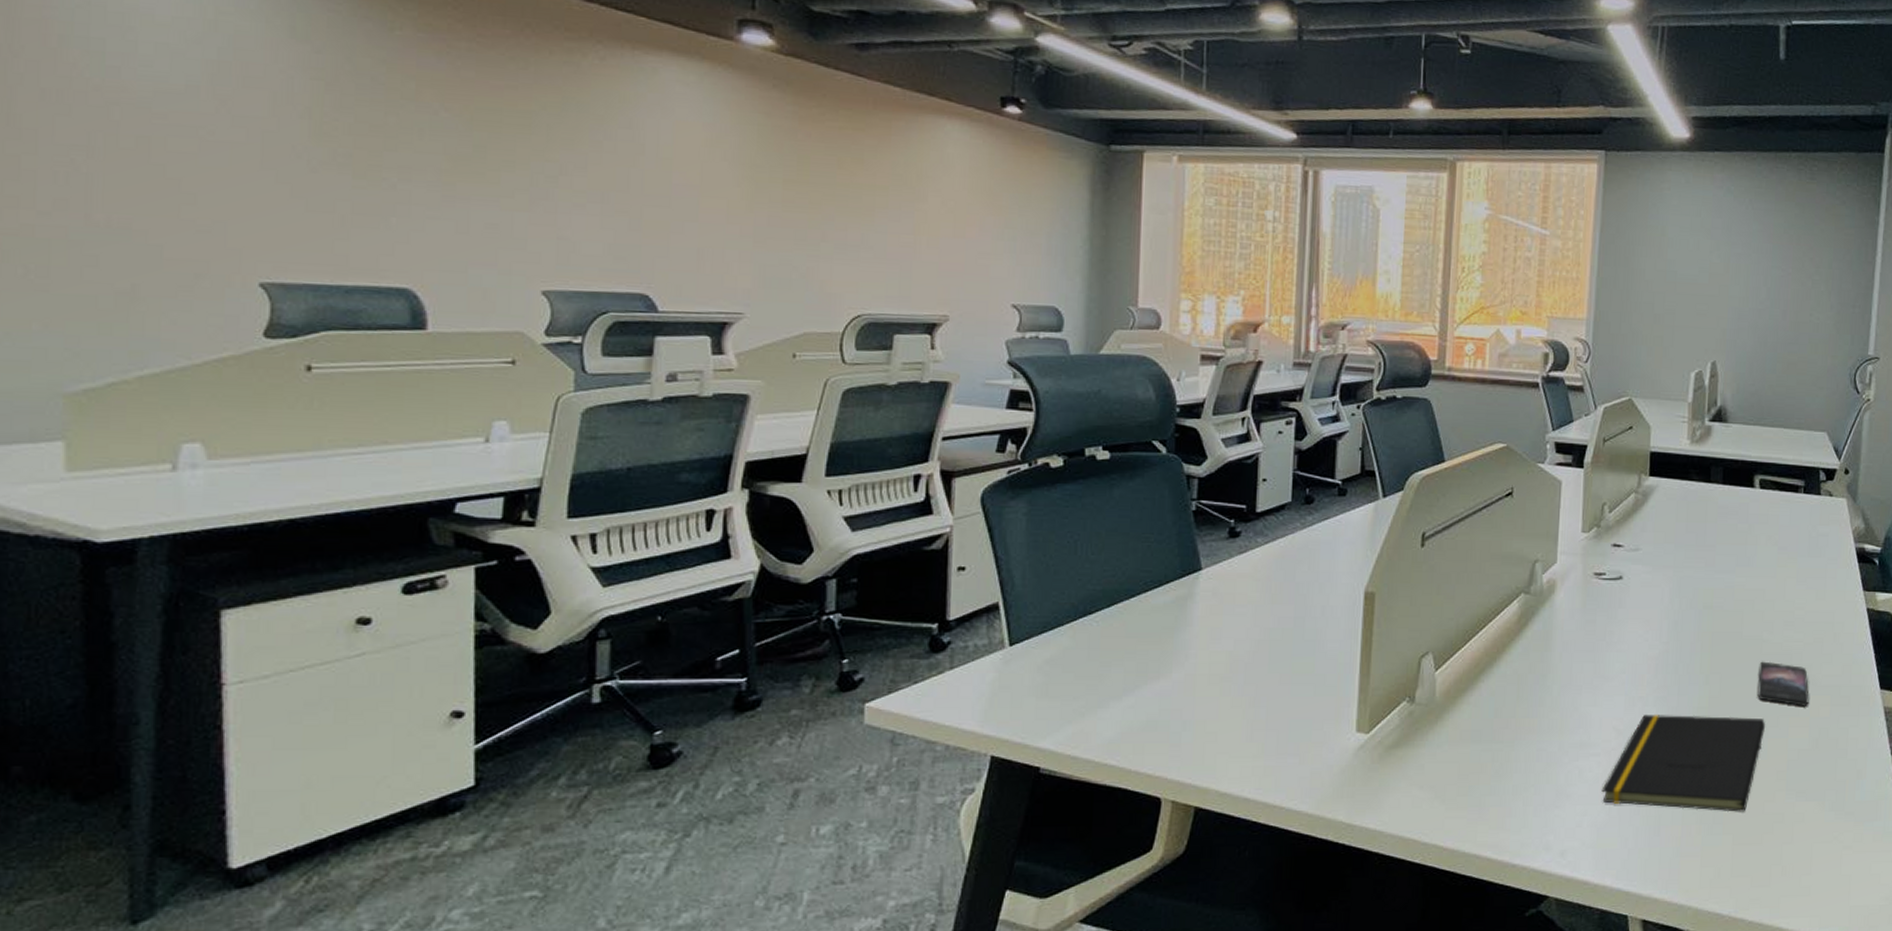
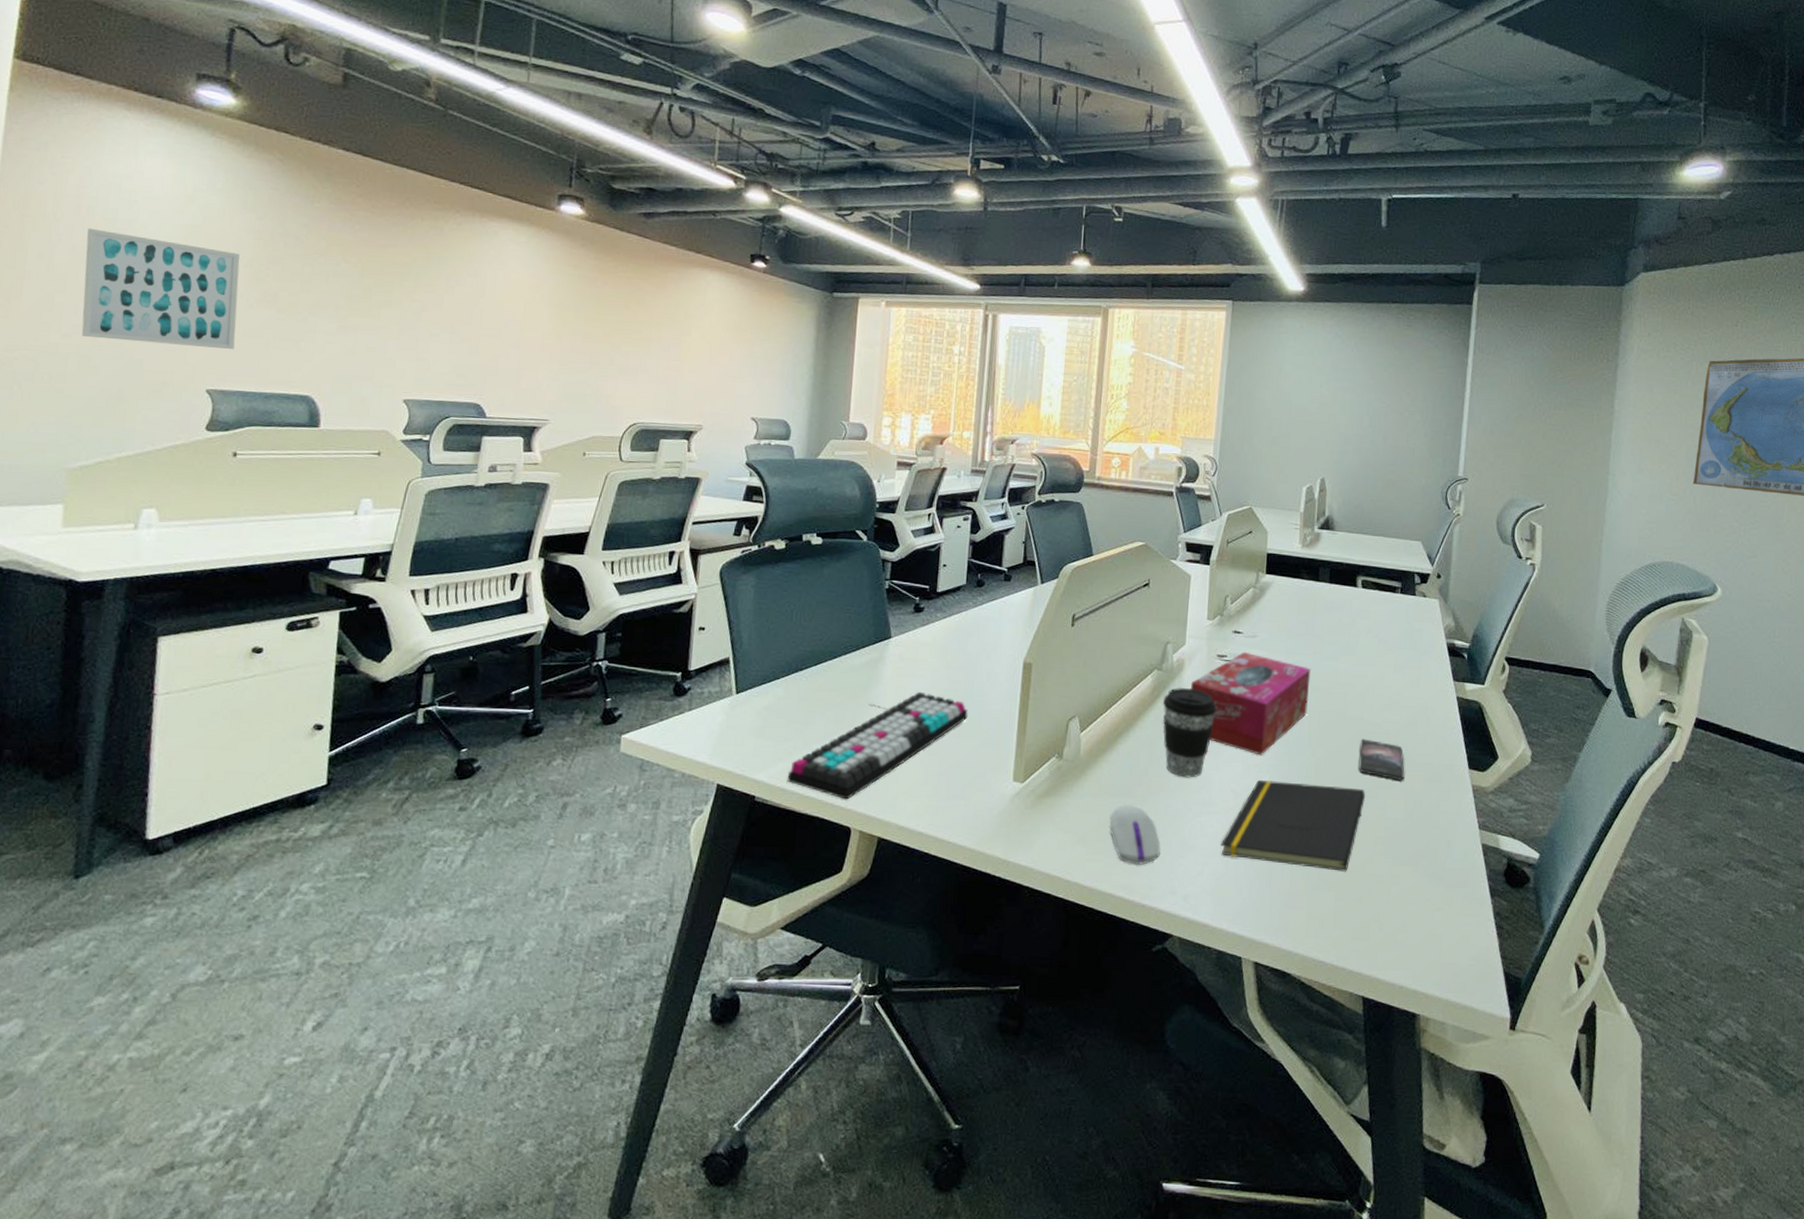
wall art: none [61,65,296,228] -> present [81,228,240,349]
keyboard: none [1079,633,1300,765] -> present [787,692,968,800]
computer mouse: none [1471,750,1533,821] -> present [1109,804,1161,866]
coffee cup: none [1531,612,1594,717] -> present [1162,687,1217,778]
tissue box: none [1564,568,1702,686] -> present [1191,651,1311,756]

